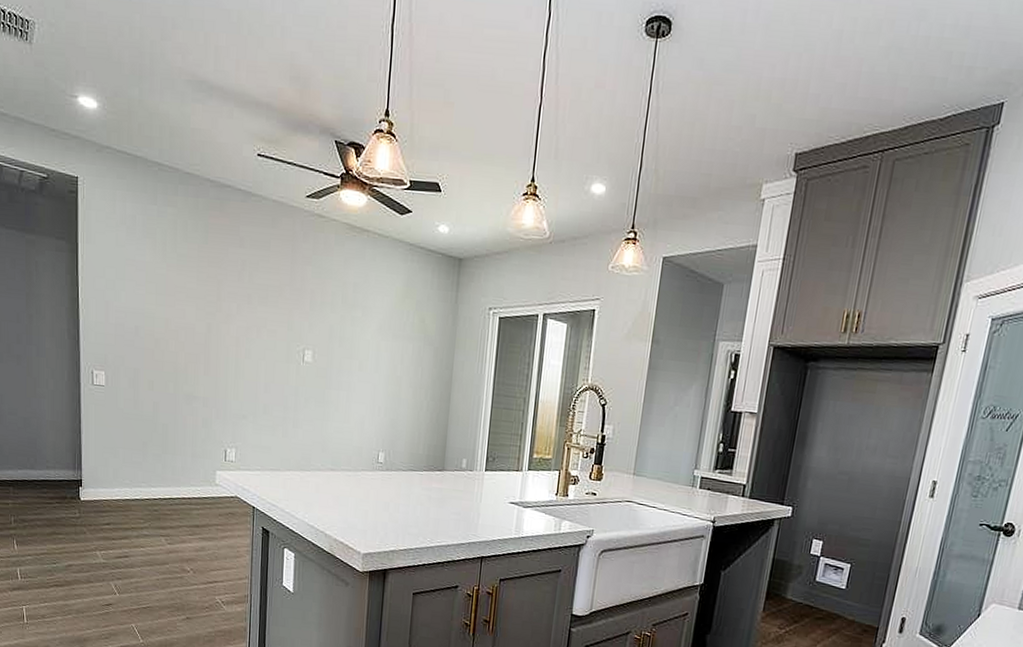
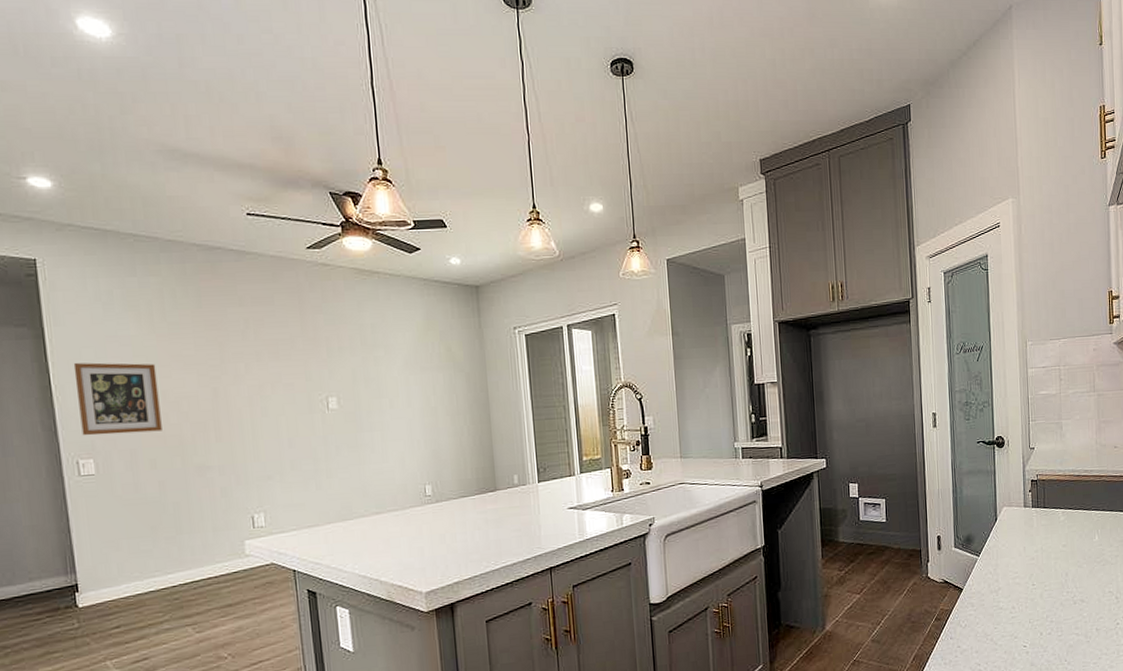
wall art: none [97,281,163,356] -> present [73,362,162,436]

